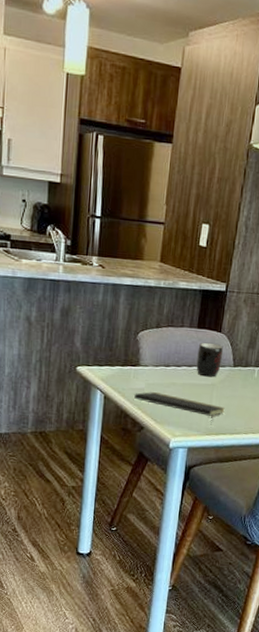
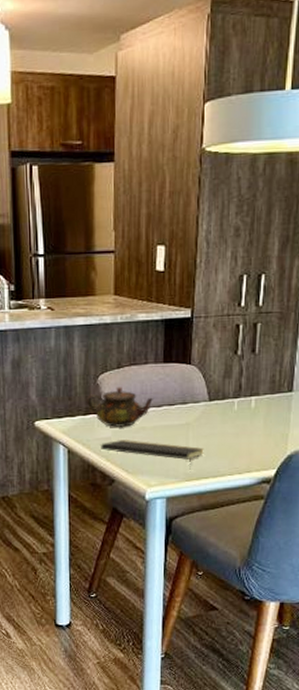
teapot: none [126,344,185,381] -> present [87,387,153,427]
mug: present [196,342,223,378] -> none [166,377,195,416]

